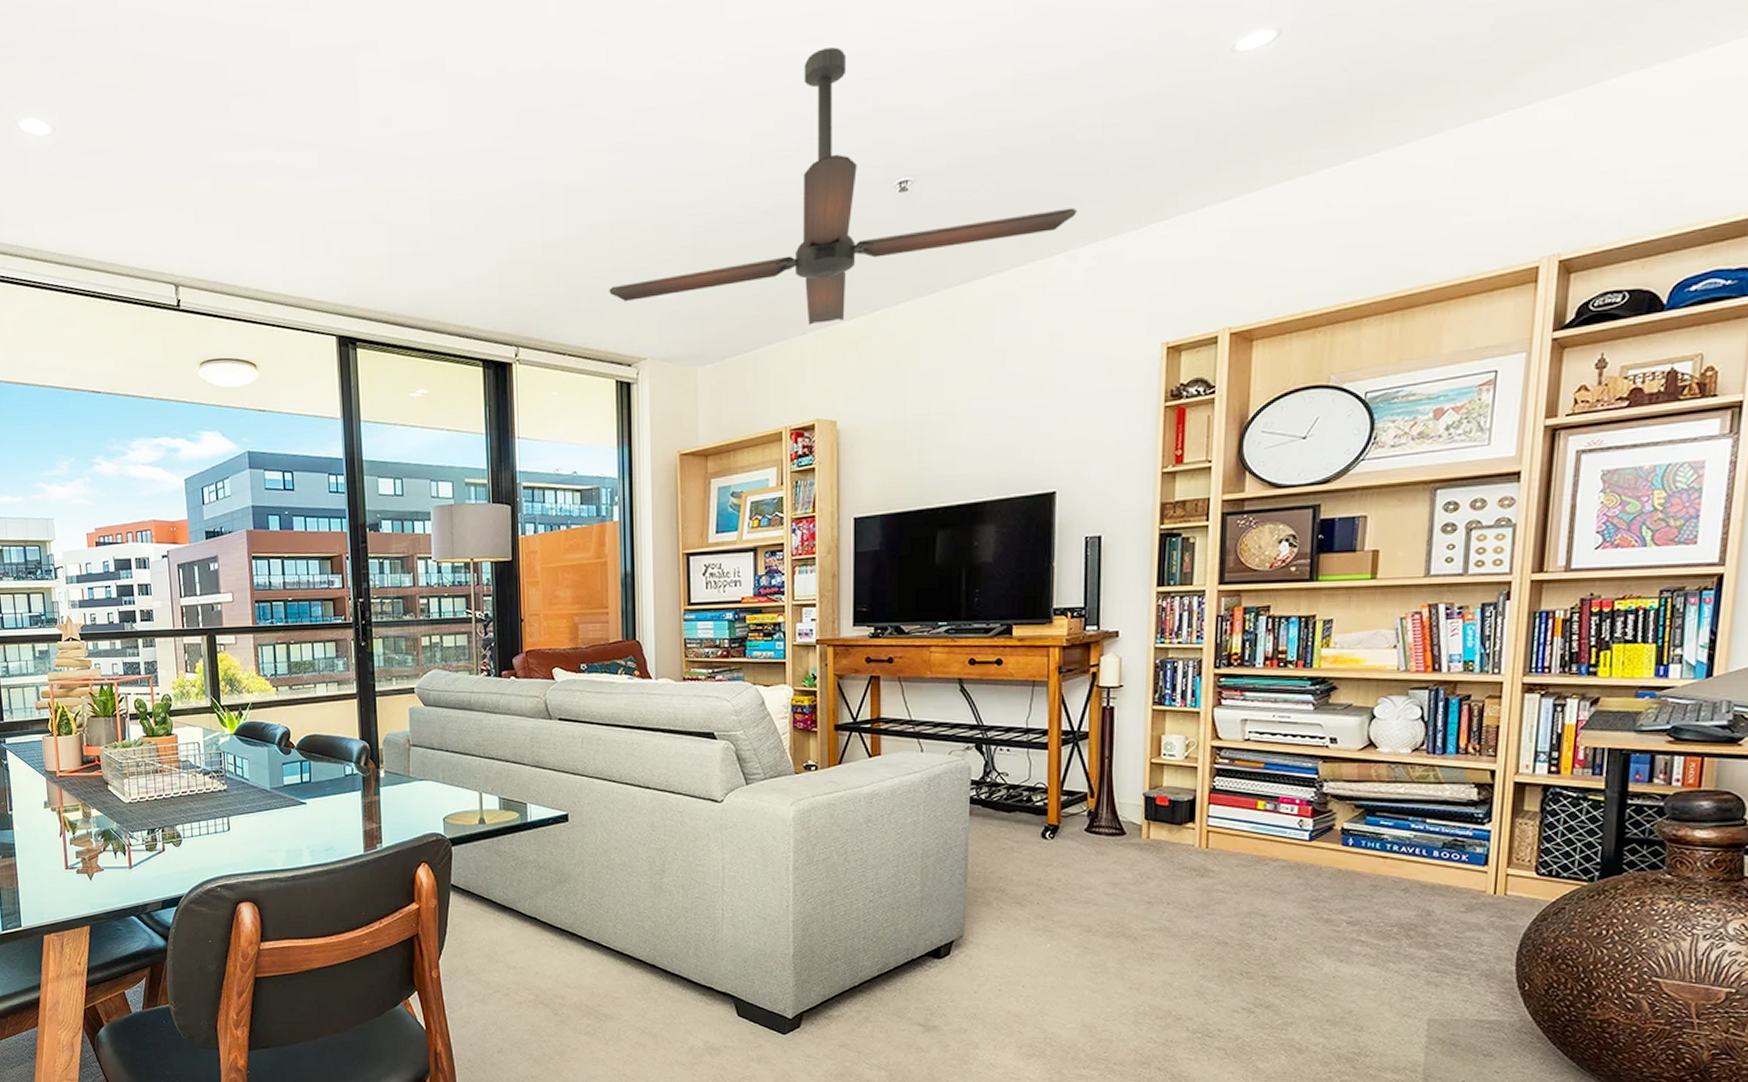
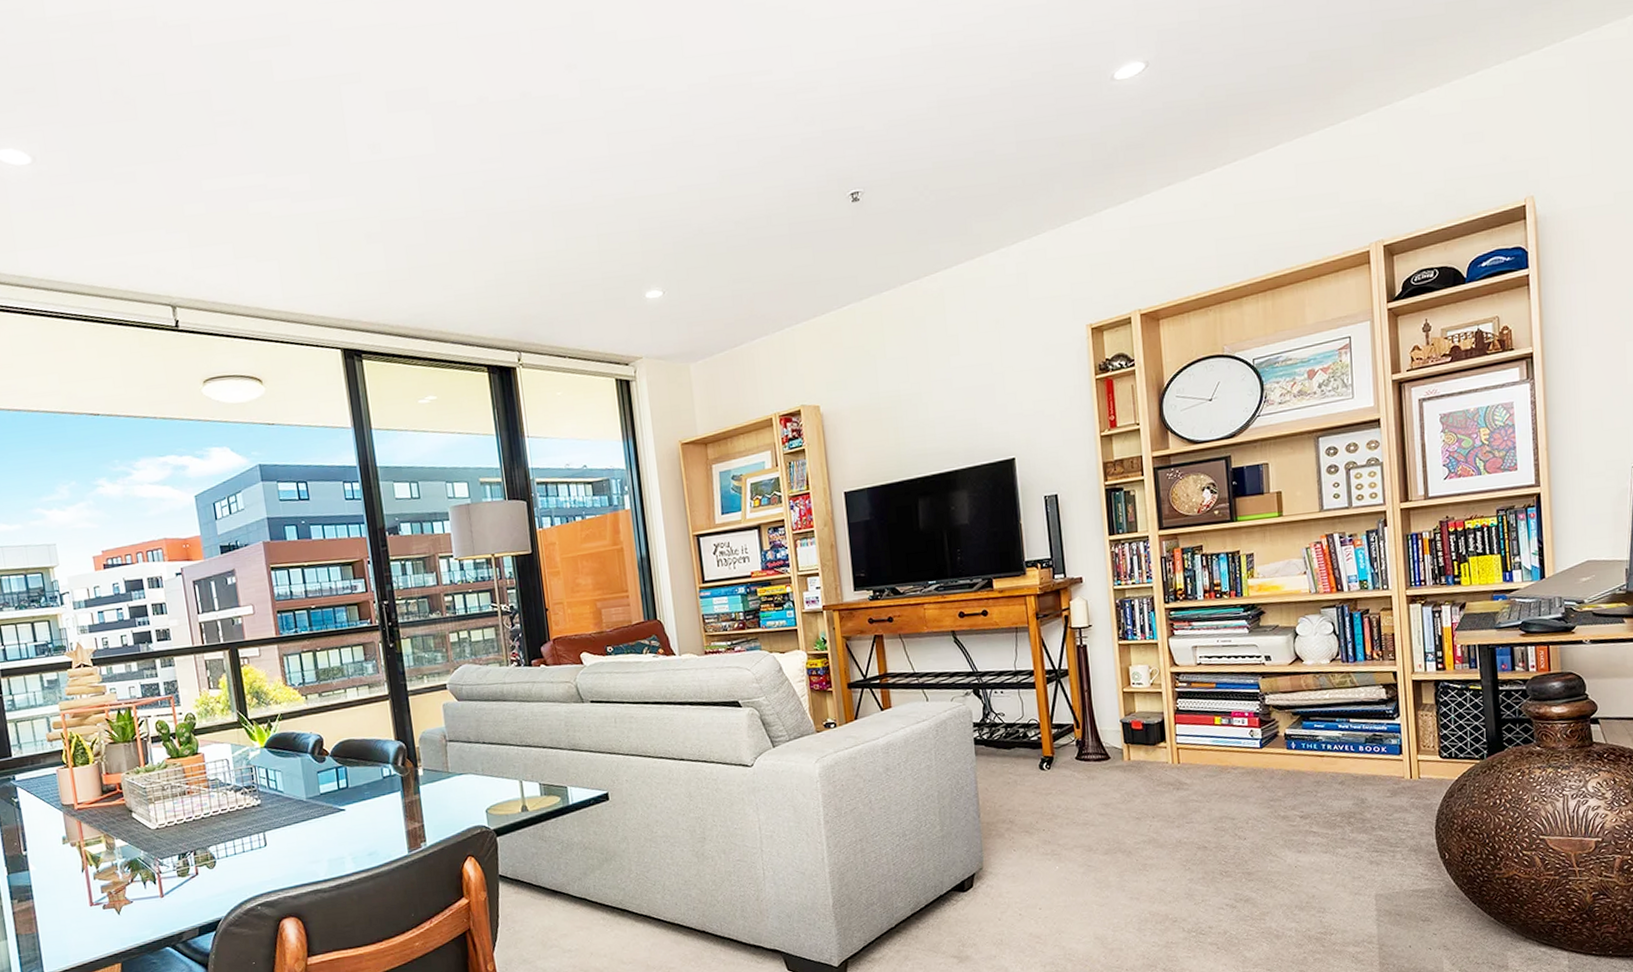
ceiling fan: present [609,47,1077,325] -> none [601,77,1004,322]

